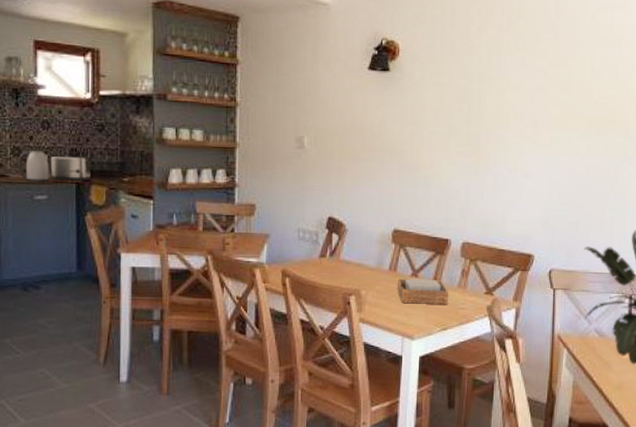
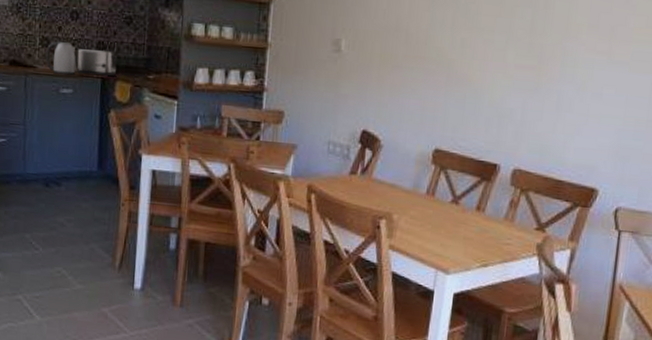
napkin holder: present [397,278,449,306] -> none [433,204,493,239]

